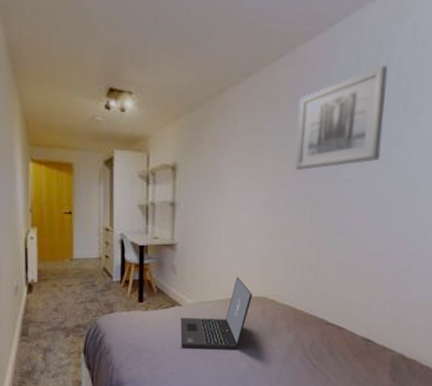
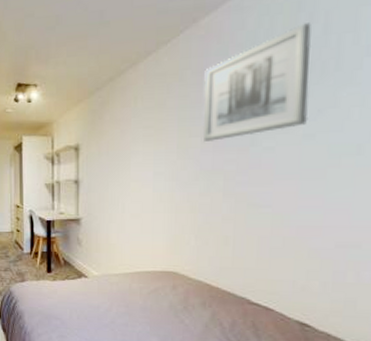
laptop: present [180,277,252,349] -> none [87,250,161,324]

